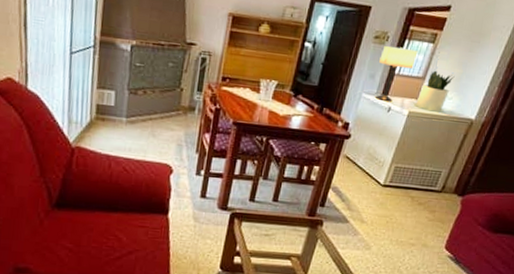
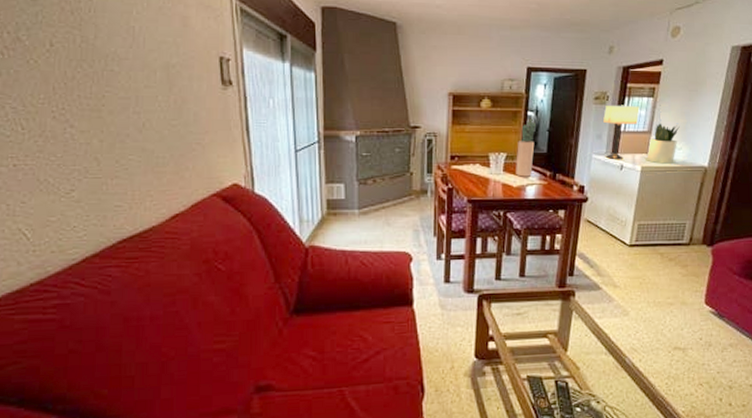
vase: none [284,48,312,107] -> present [516,117,537,177]

